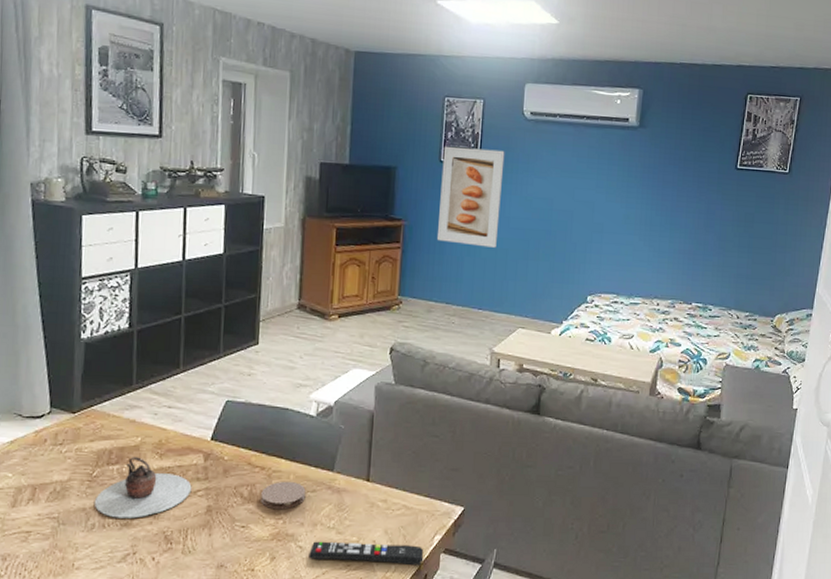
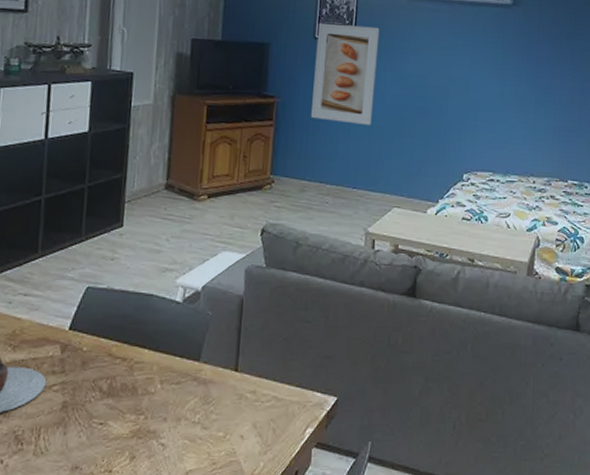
coaster: present [261,481,306,510] -> none [121,372,170,404]
remote control: present [308,541,424,566] -> none [171,437,295,462]

